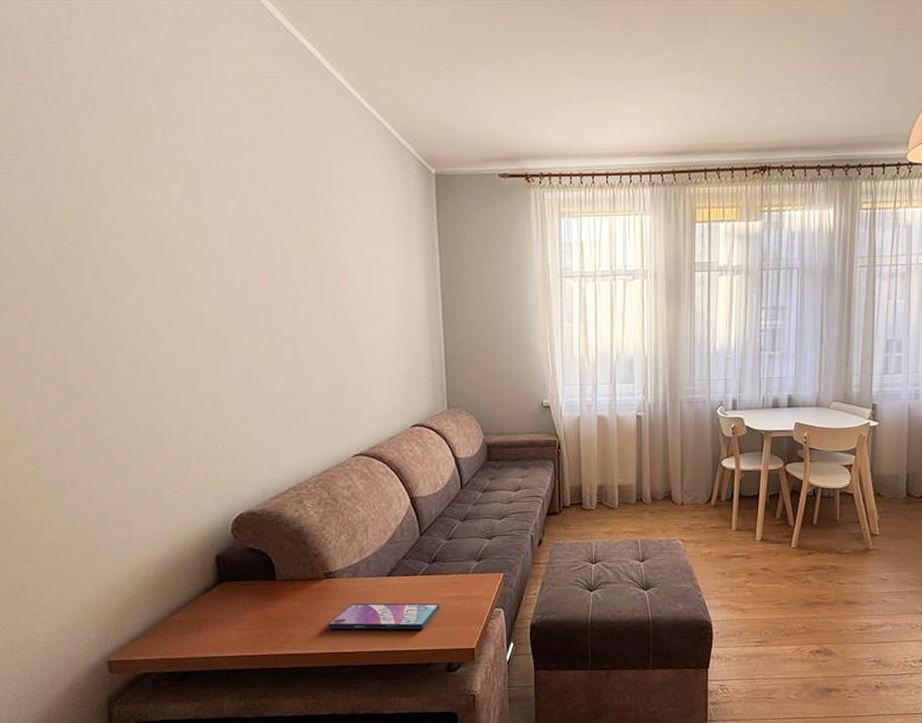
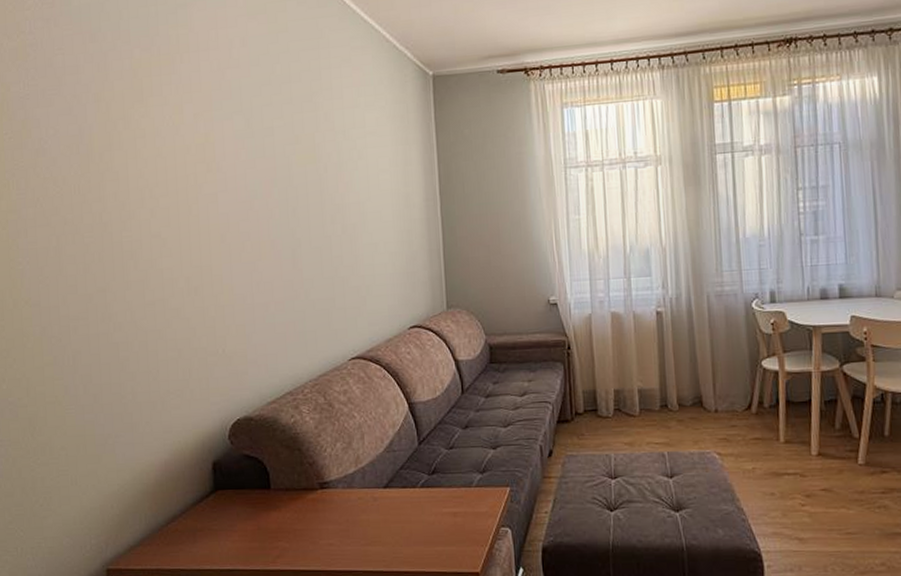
video game case: present [328,602,440,630] -> none [322,516,441,548]

